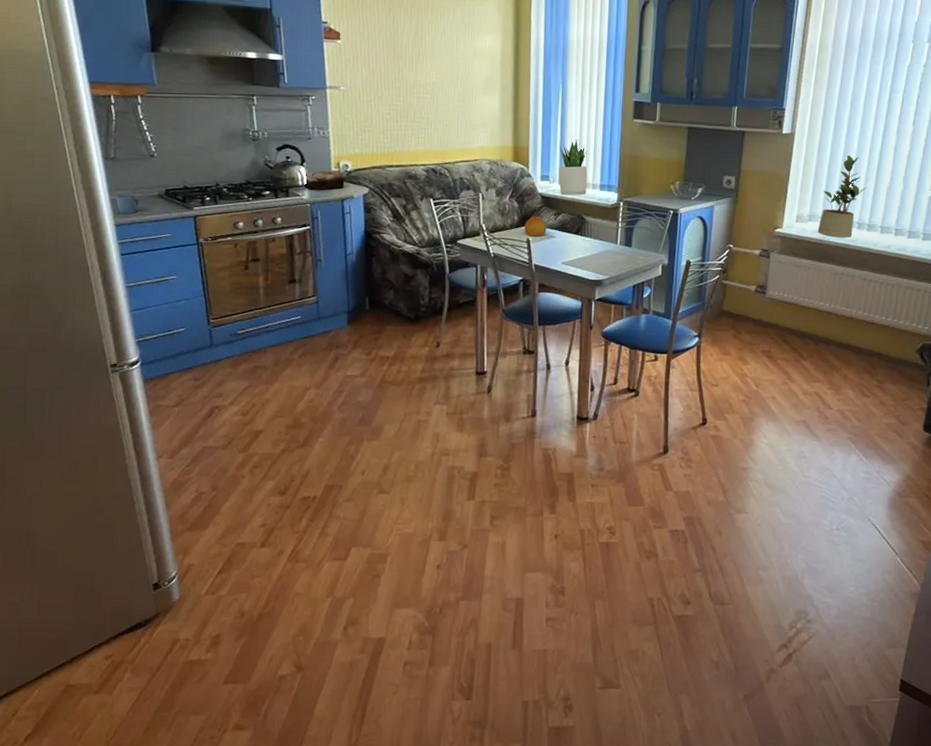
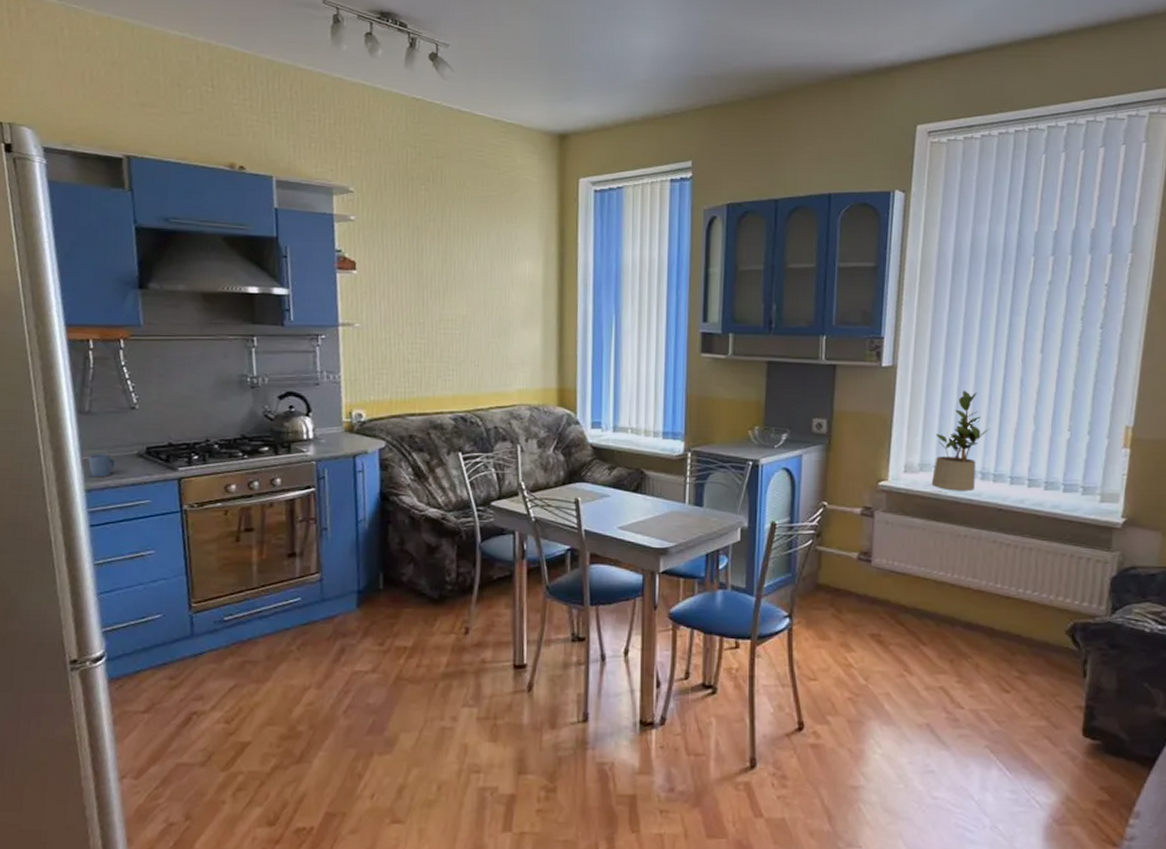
bread loaf: present [303,170,345,191] -> none [308,421,358,446]
fruit: present [524,216,547,238] -> none [572,470,599,497]
planter: present [558,139,588,196] -> none [612,378,647,446]

